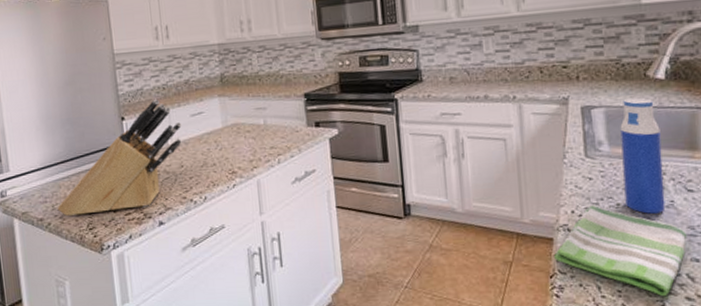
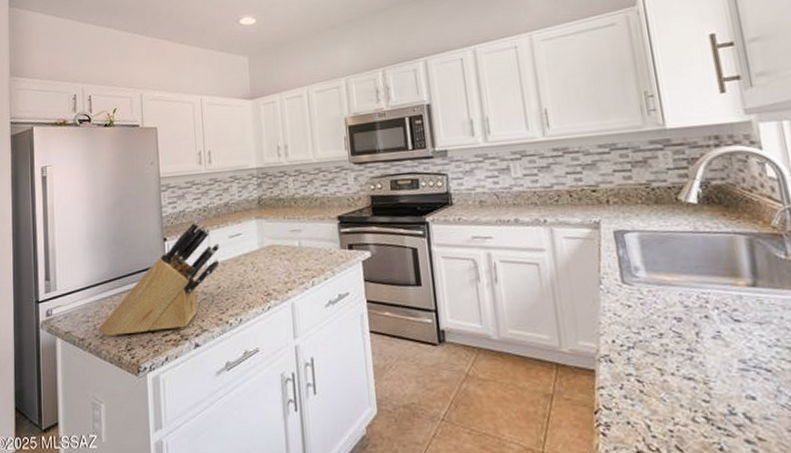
dish towel: present [554,204,688,297] -> none [597,334,740,439]
water bottle: present [620,98,666,214] -> none [655,222,713,345]

